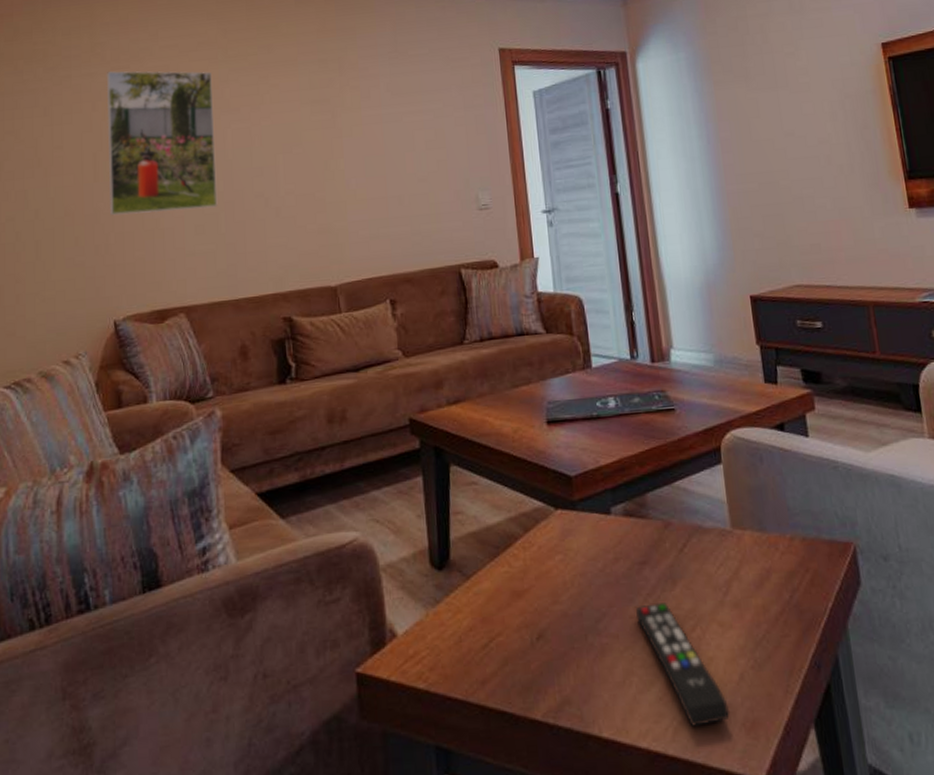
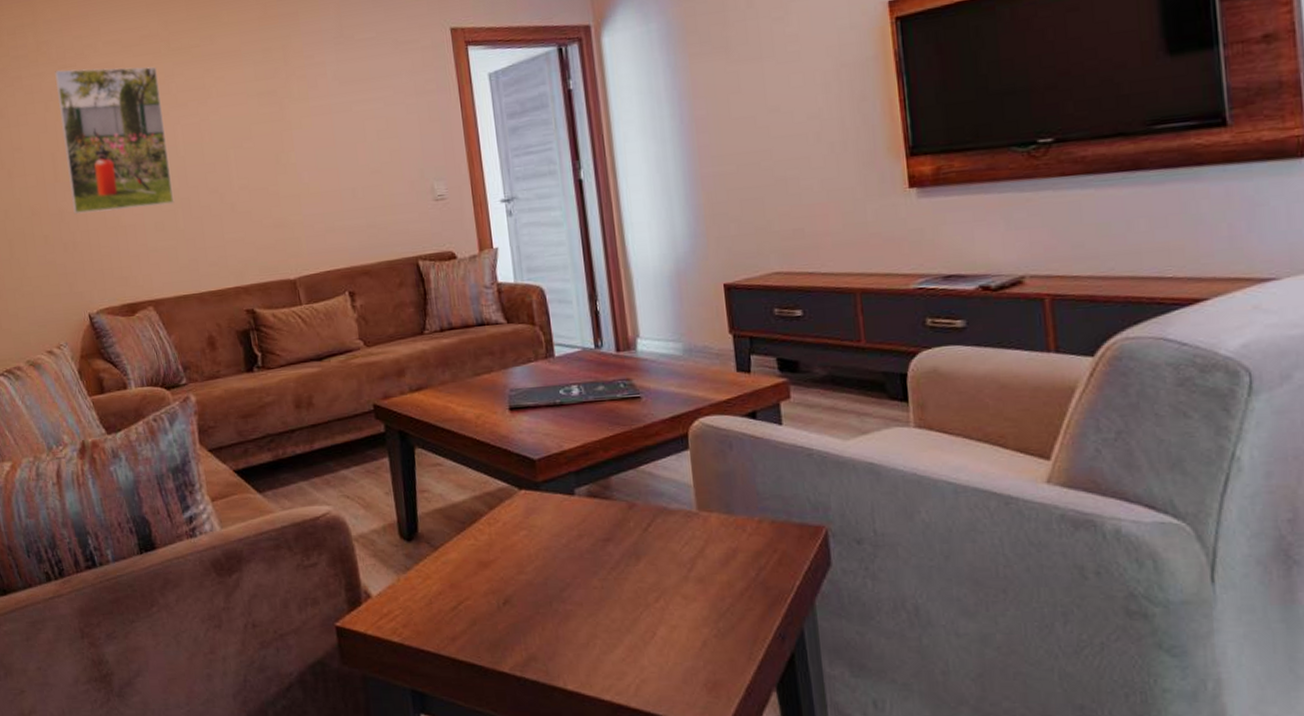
remote control: present [635,603,730,727] -> none [599,576,691,684]

